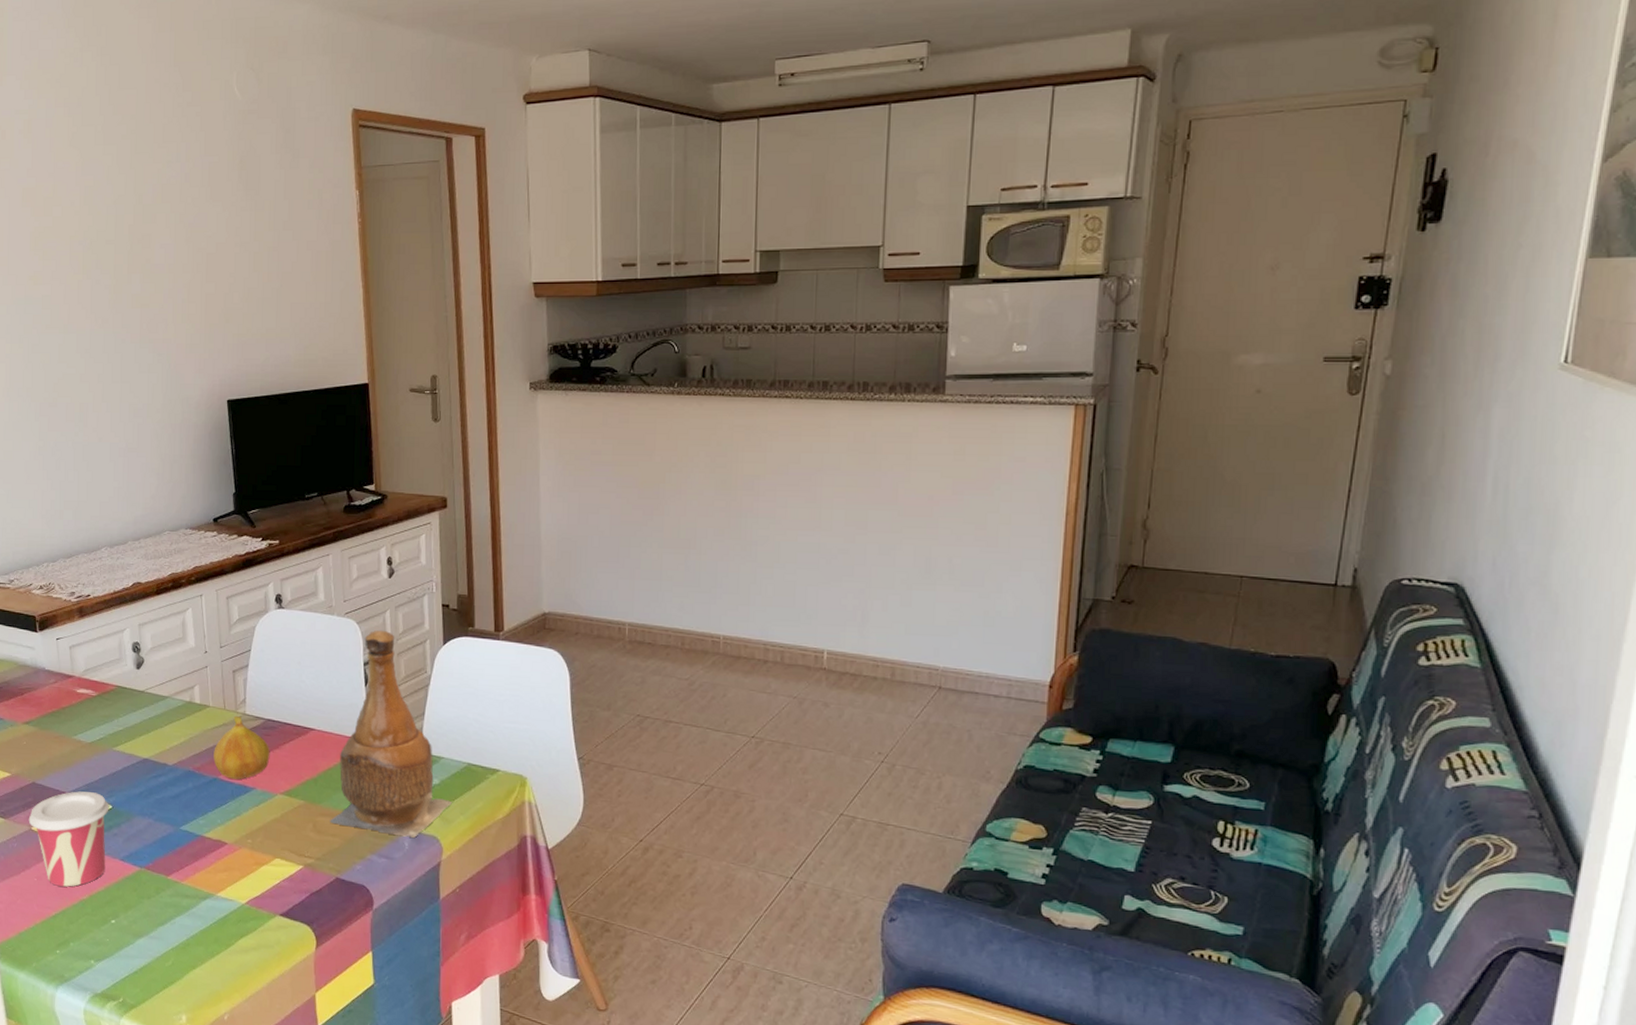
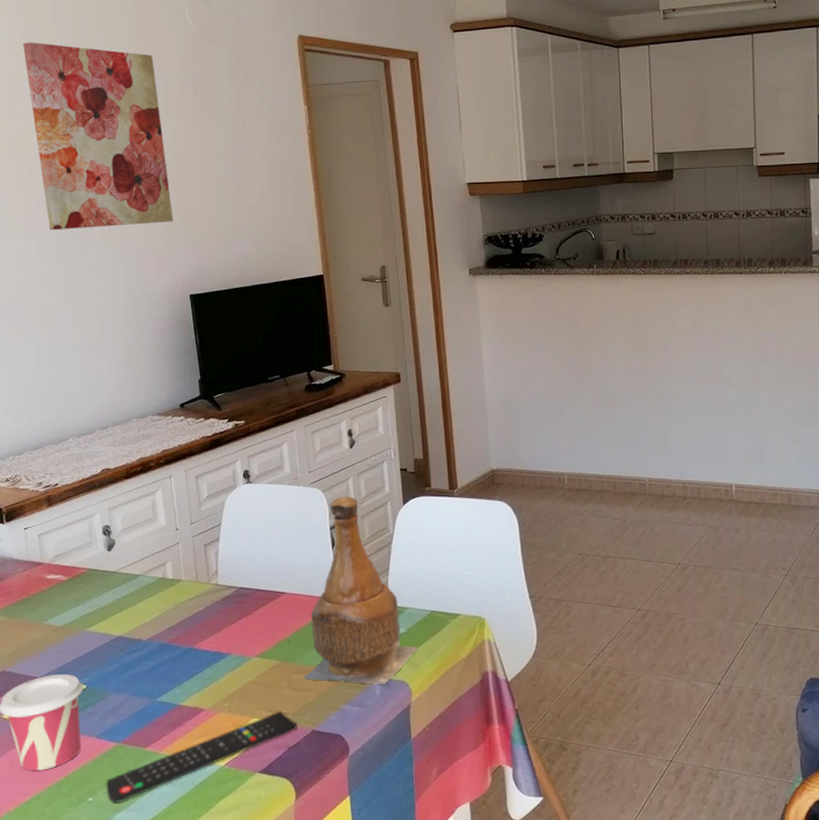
wall art: none [66,118,213,325] -> present [23,42,173,231]
remote control: none [127,853,321,929] -> present [105,711,298,804]
fruit: present [213,715,270,779] -> none [188,586,244,647]

